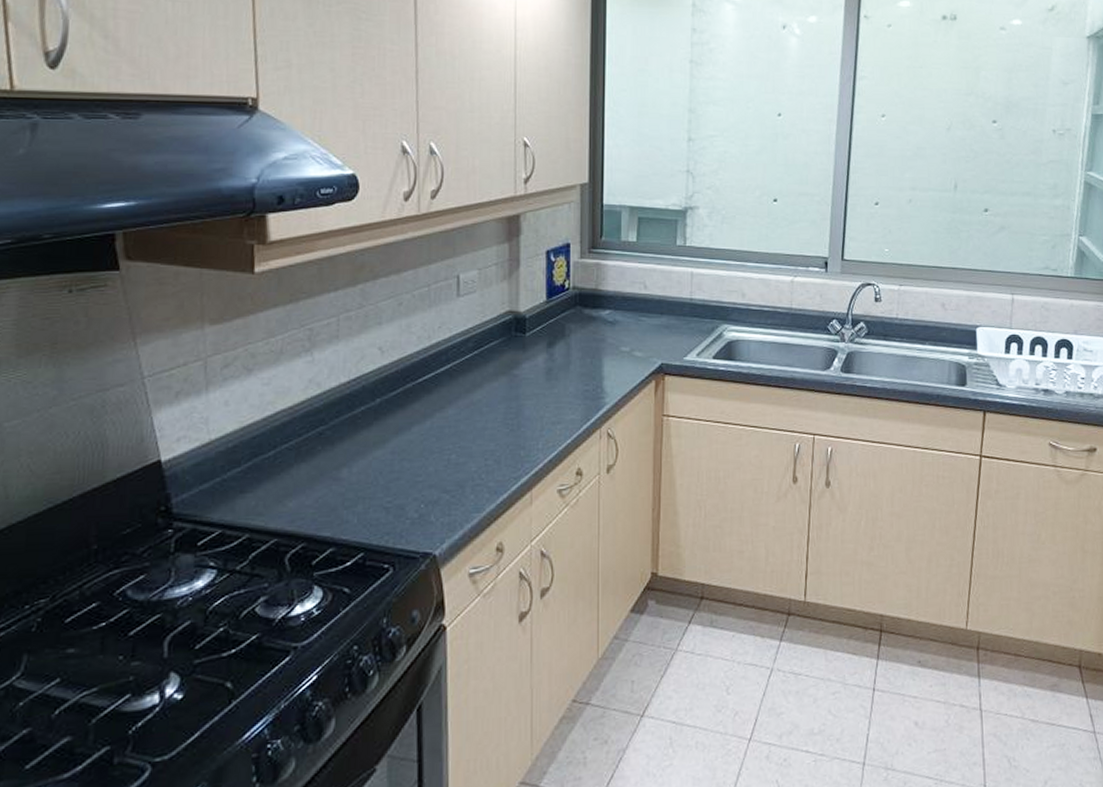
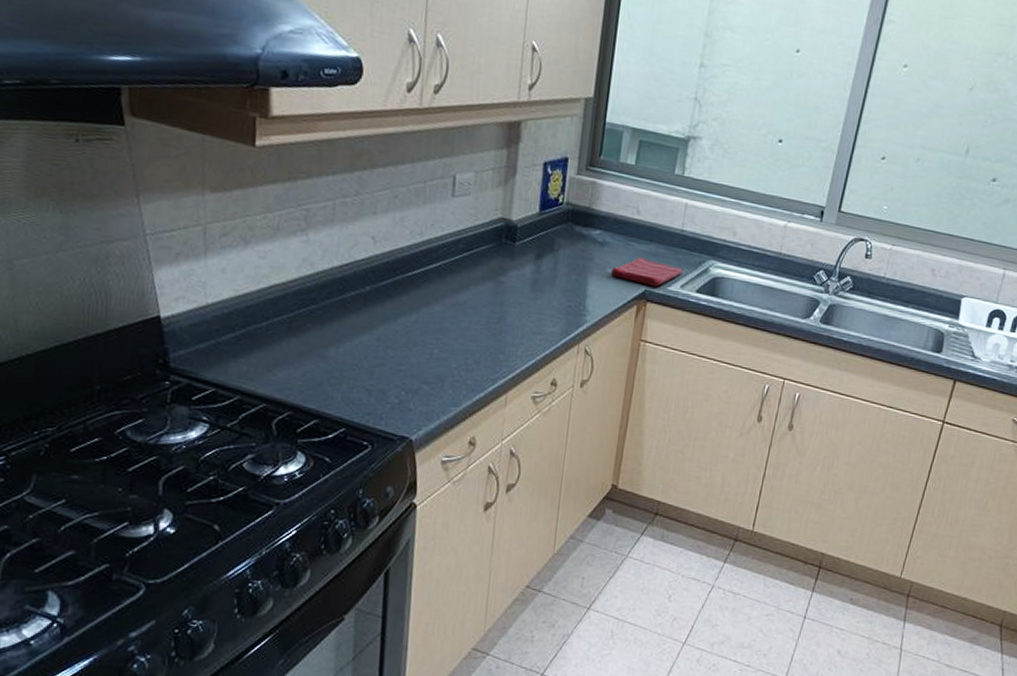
dish towel: none [626,331,697,359] -> present [611,257,683,287]

